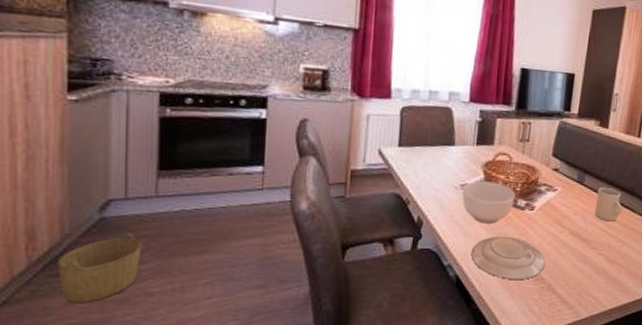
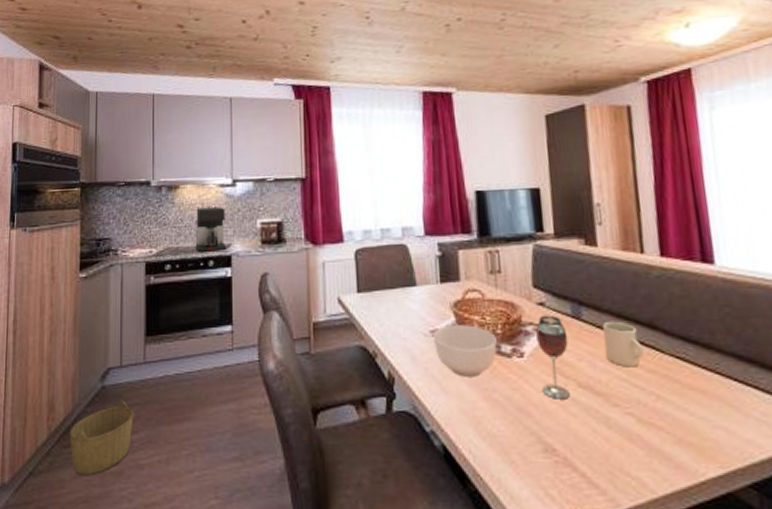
coffee maker: none [224,41,264,92] -> present [195,207,227,253]
plate: present [471,236,546,279] -> none [456,392,554,450]
wineglass: none [543,179,571,243] -> present [536,315,570,399]

